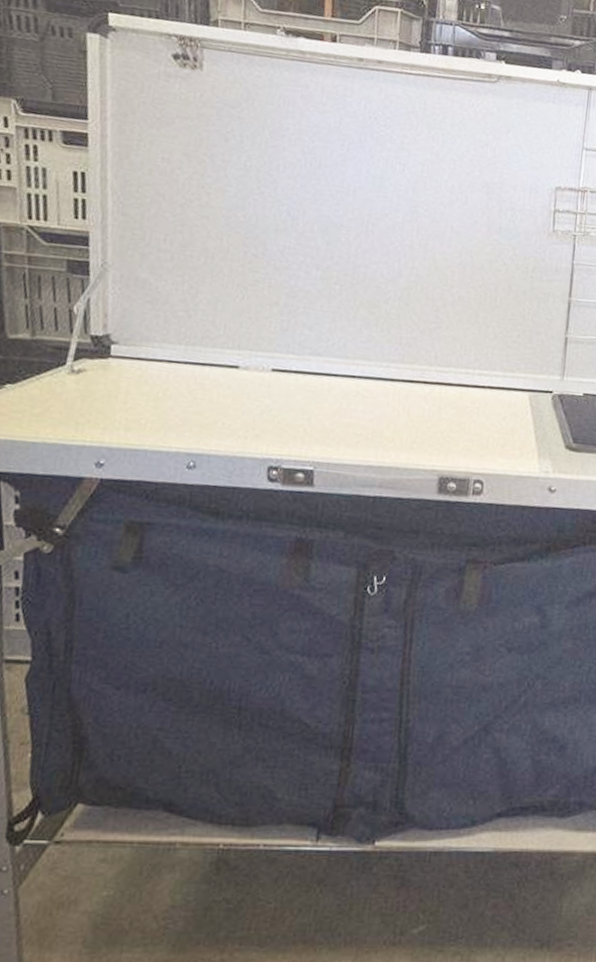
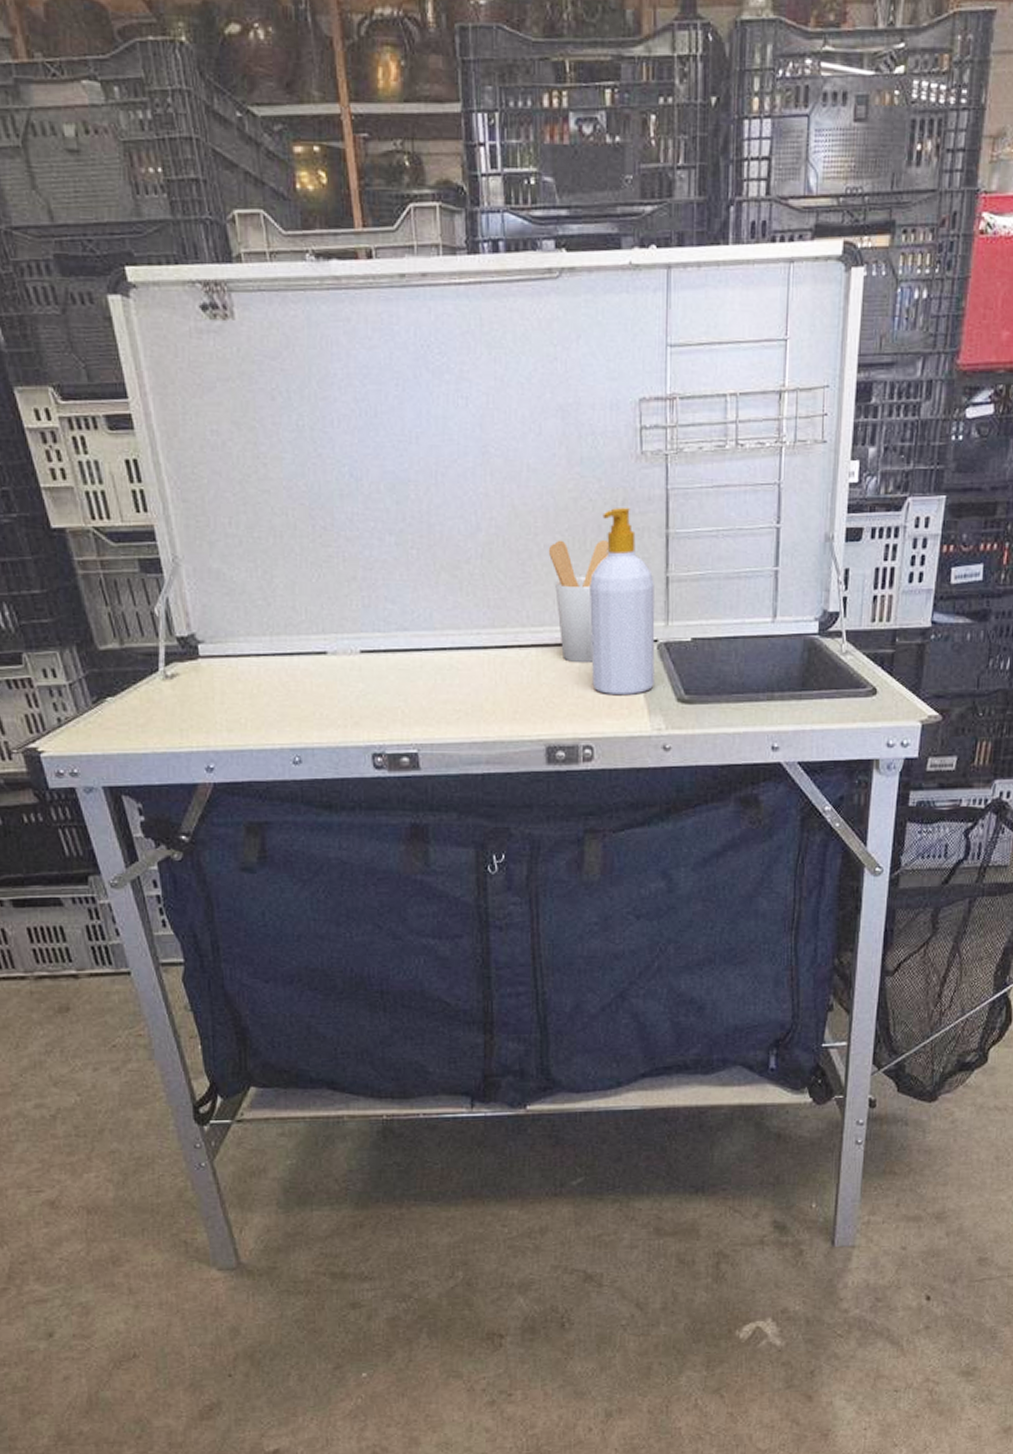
utensil holder: none [461,294,517,406] -> present [548,540,610,664]
soap bottle: none [489,273,555,438] -> present [590,508,655,696]

